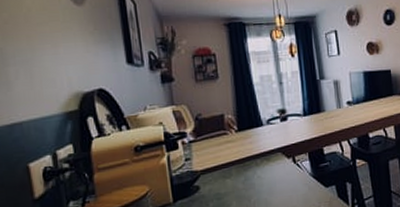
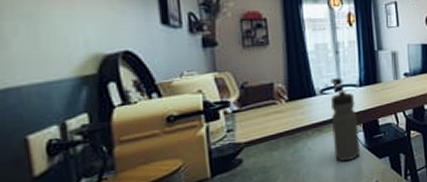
water bottle: none [277,119,308,190] -> present [331,90,361,162]

